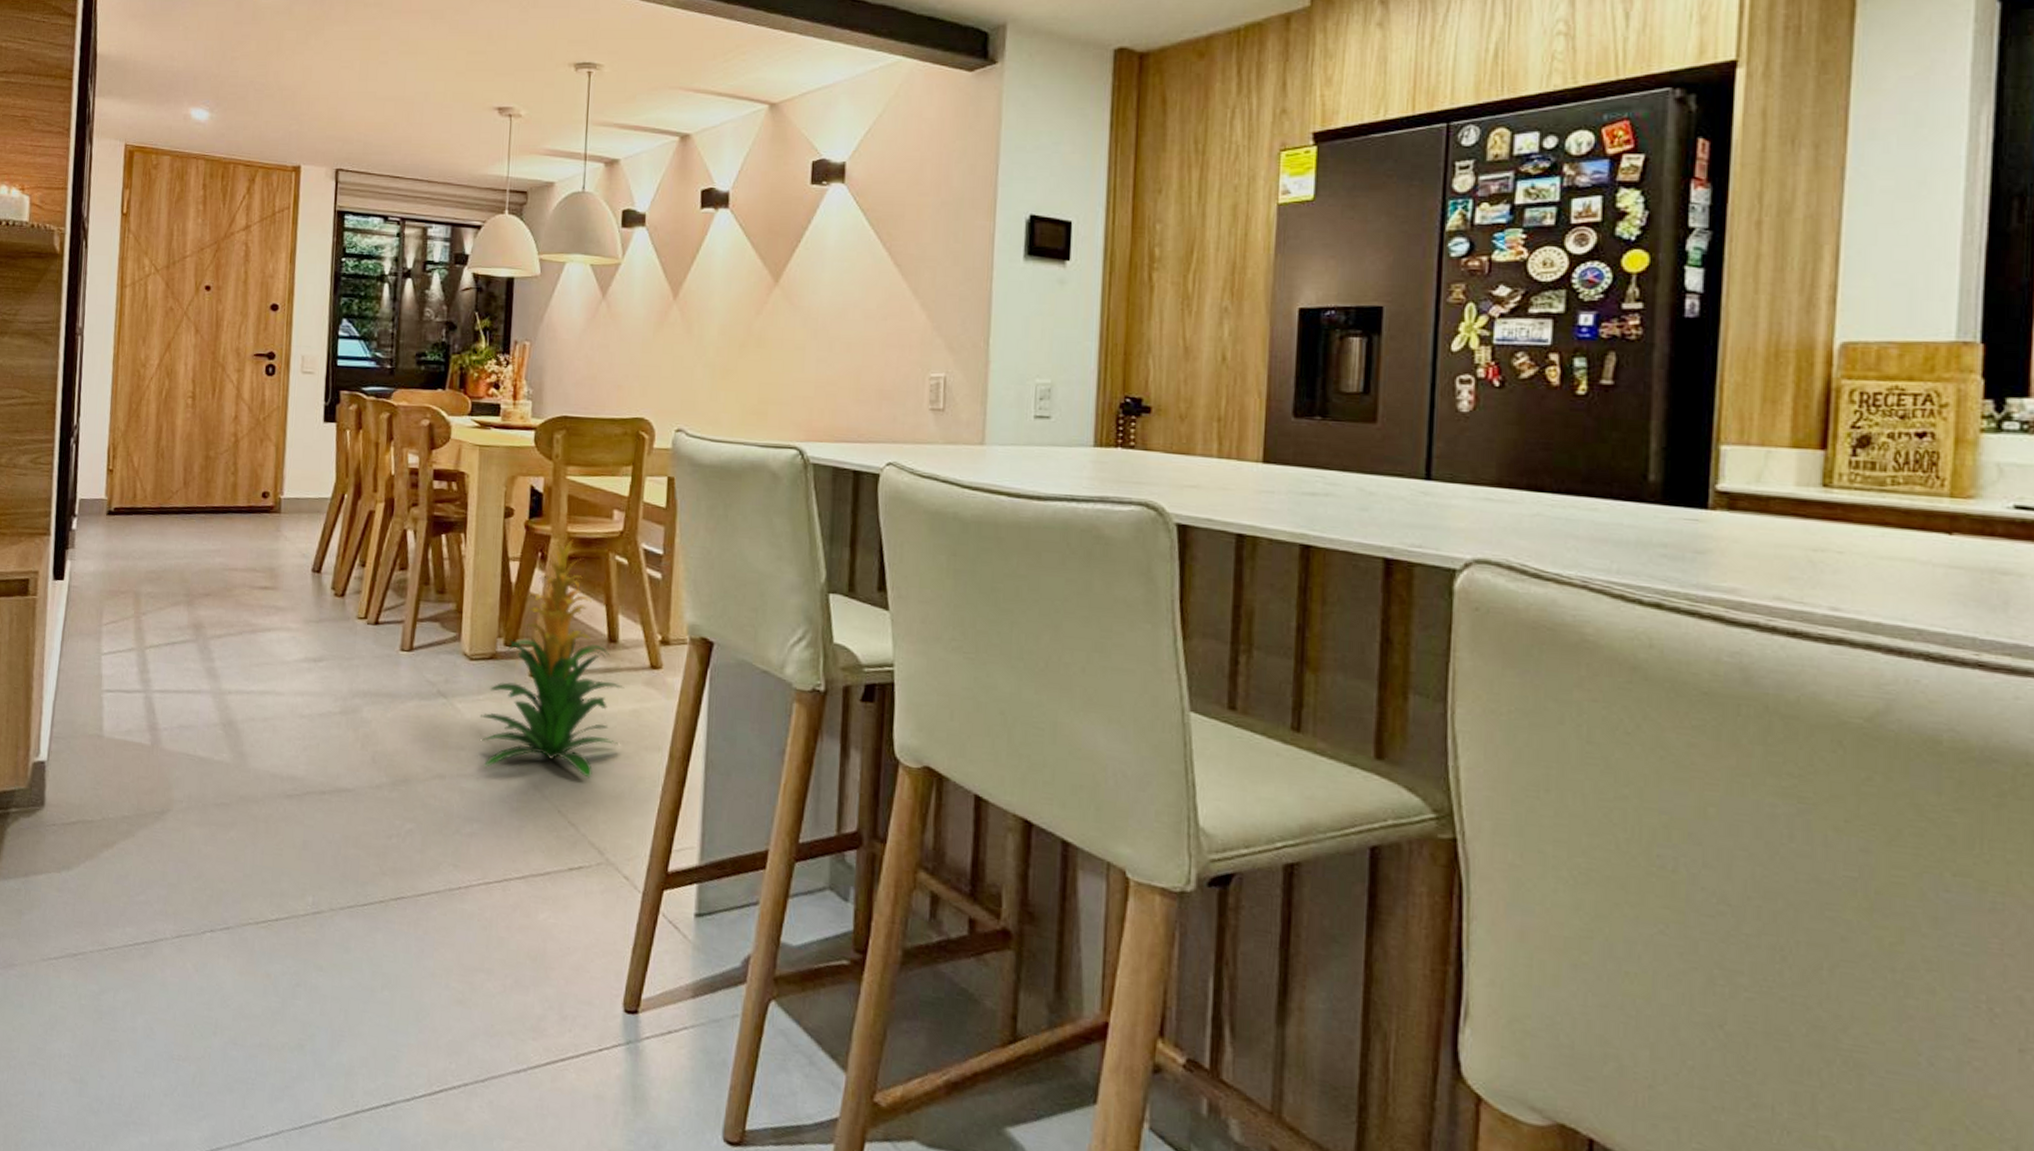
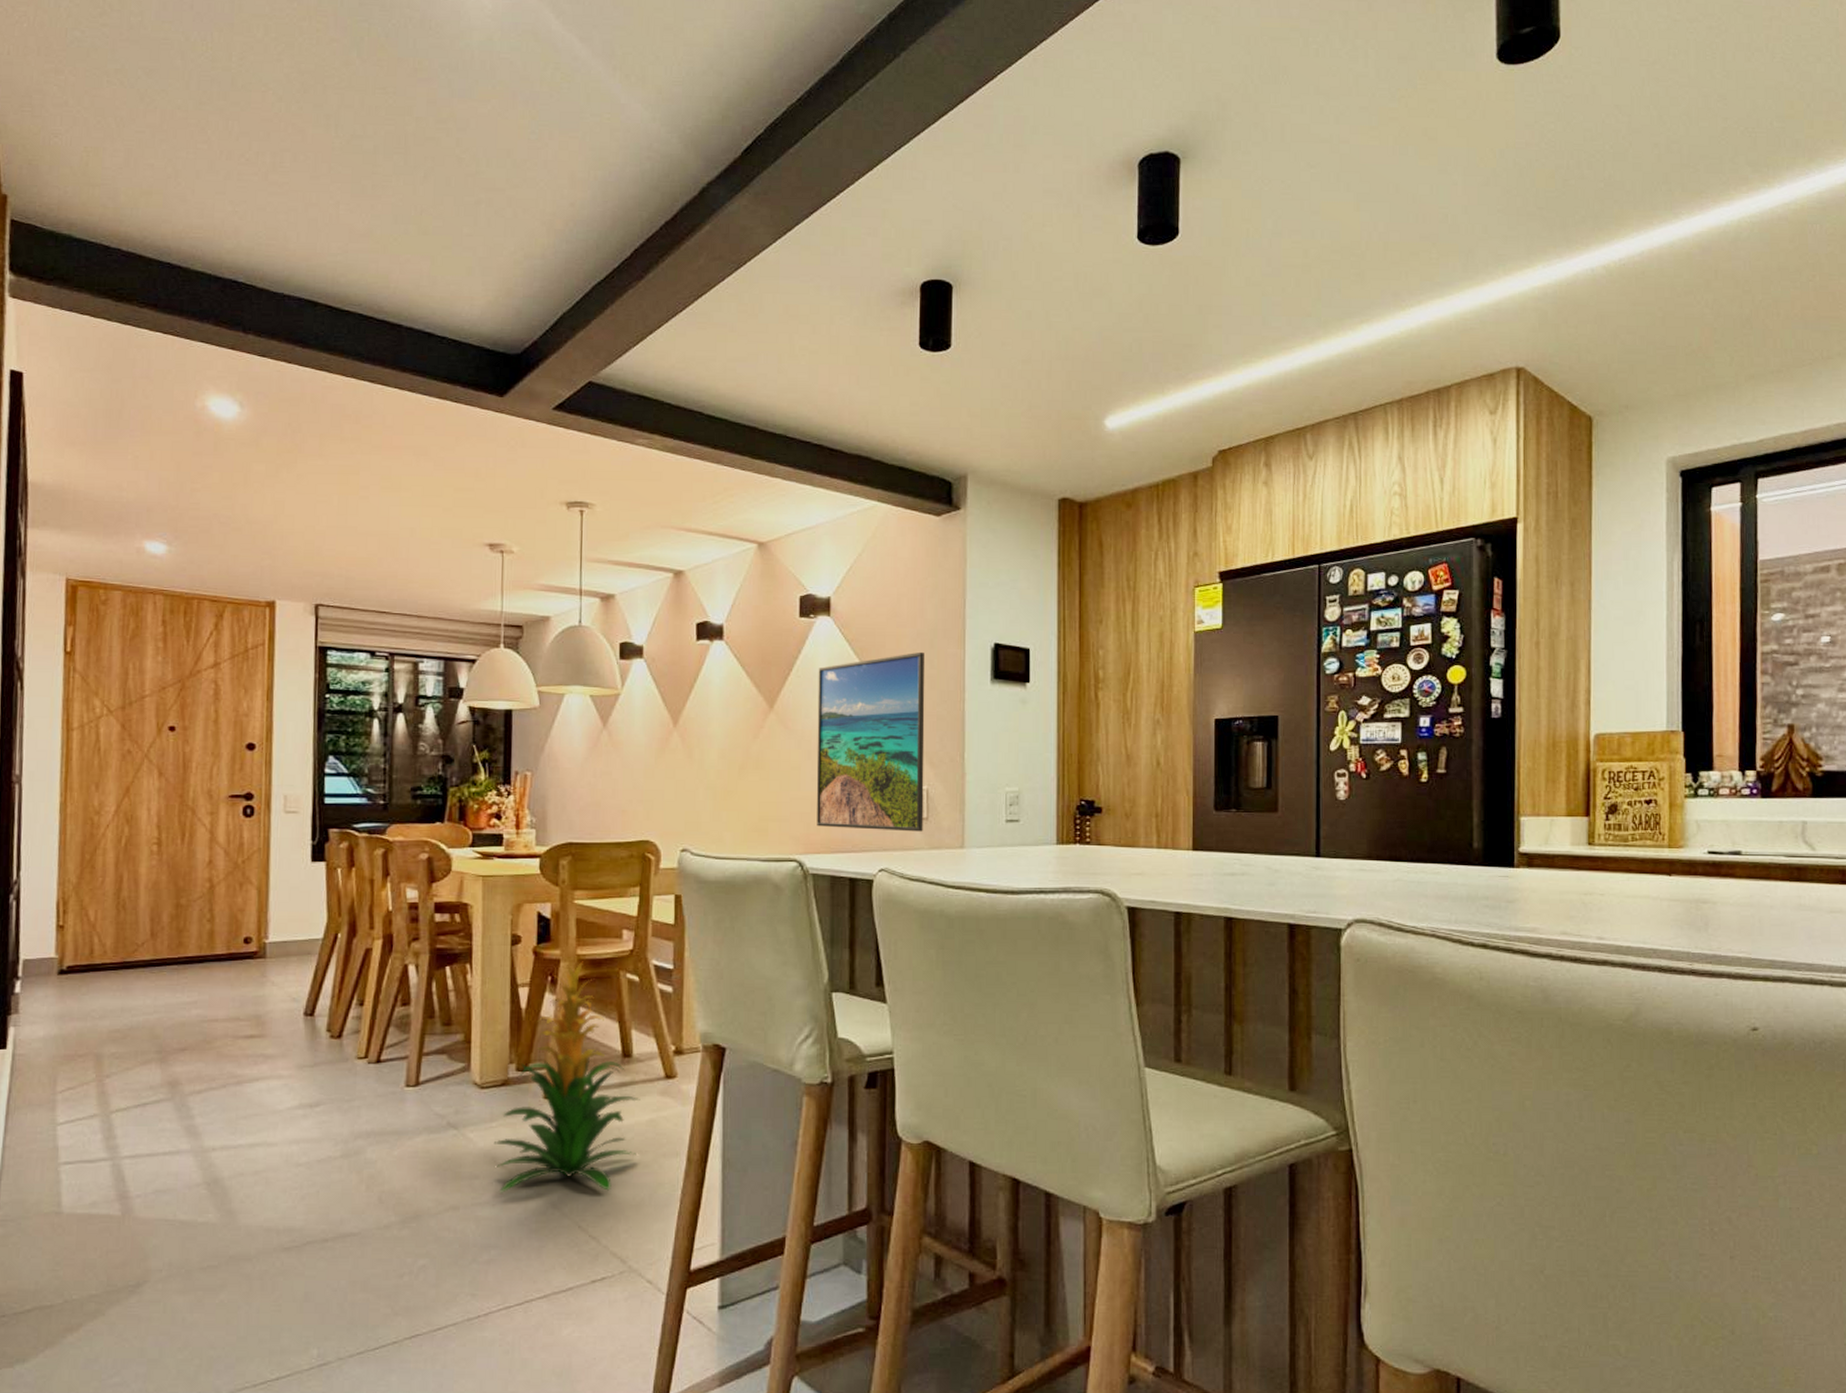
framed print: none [820,223,948,424] -> present [816,651,925,832]

